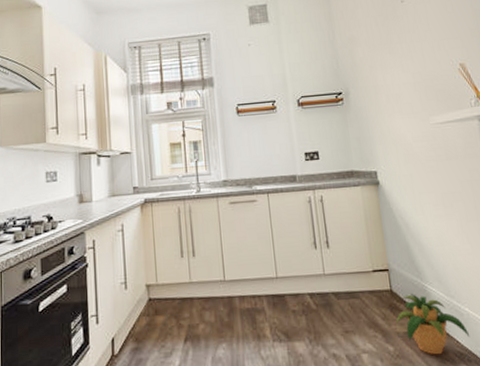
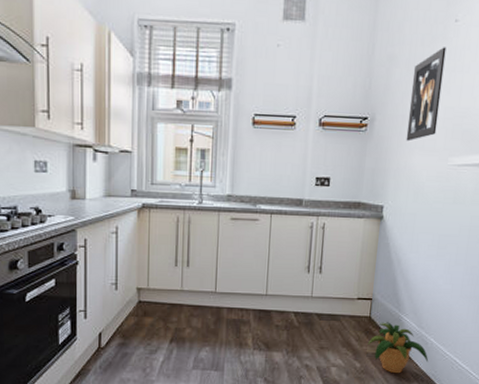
wall art: none [374,24,411,108] -> present [406,47,447,141]

